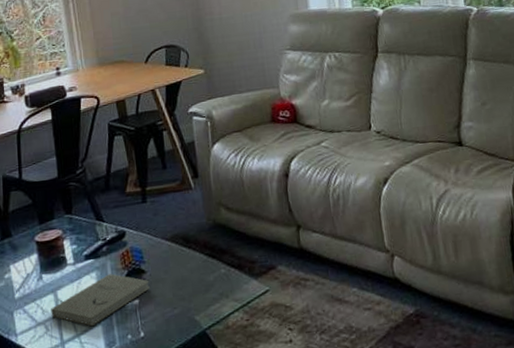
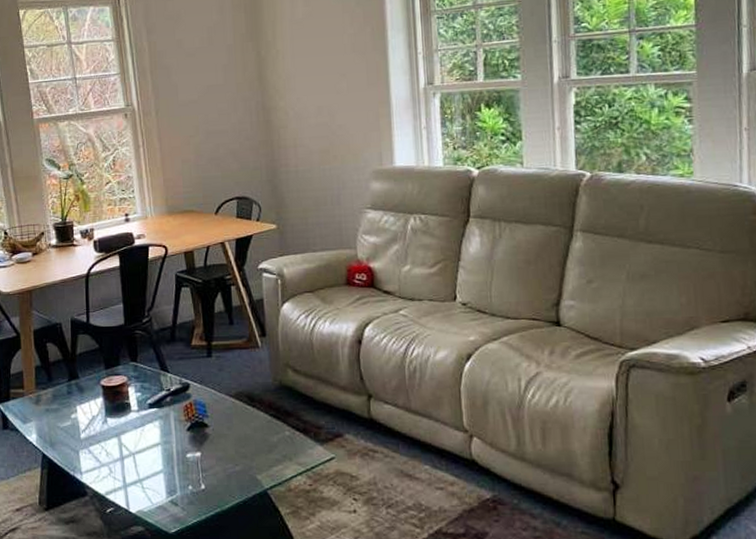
book: present [51,274,150,327] -> none [114,424,212,474]

